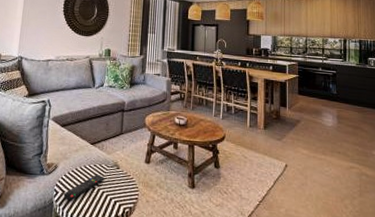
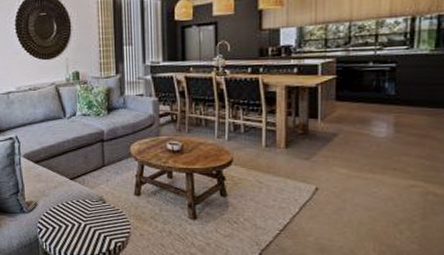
remote control: present [63,174,105,201] -> none [48,209,90,237]

